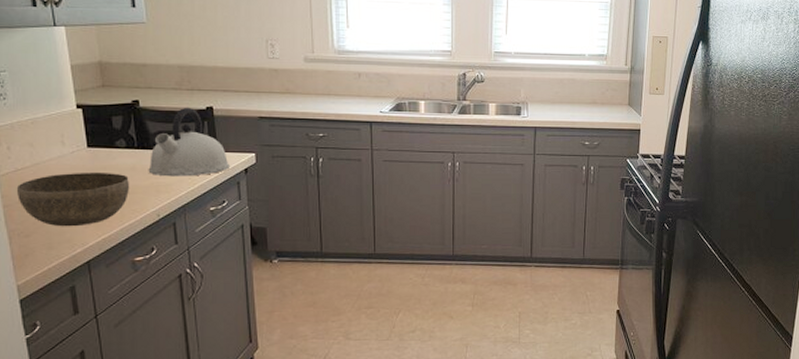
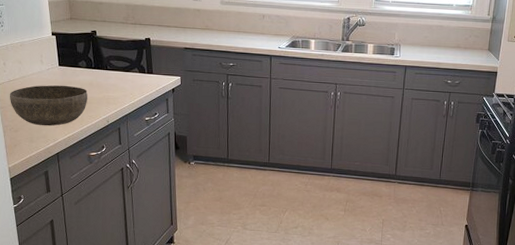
kettle: present [148,107,229,177] -> none [101,37,161,93]

